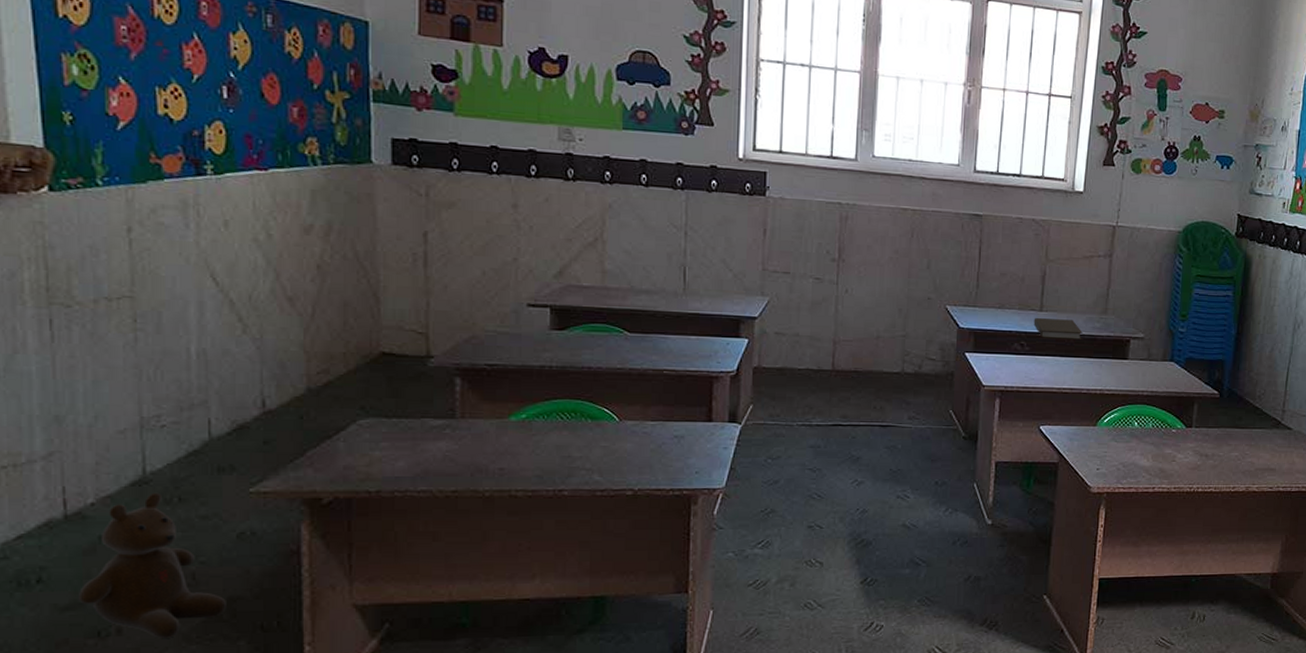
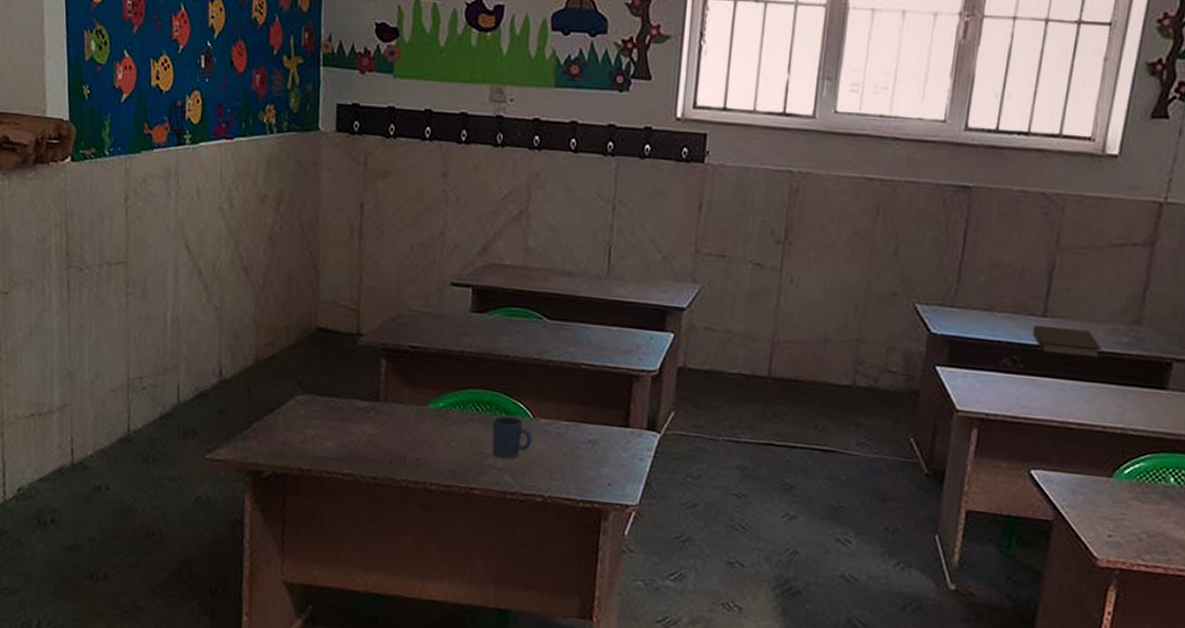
stuffed bear: present [77,492,226,638] -> none [78,450,185,590]
mug: none [577,421,620,460] -> present [492,416,533,460]

